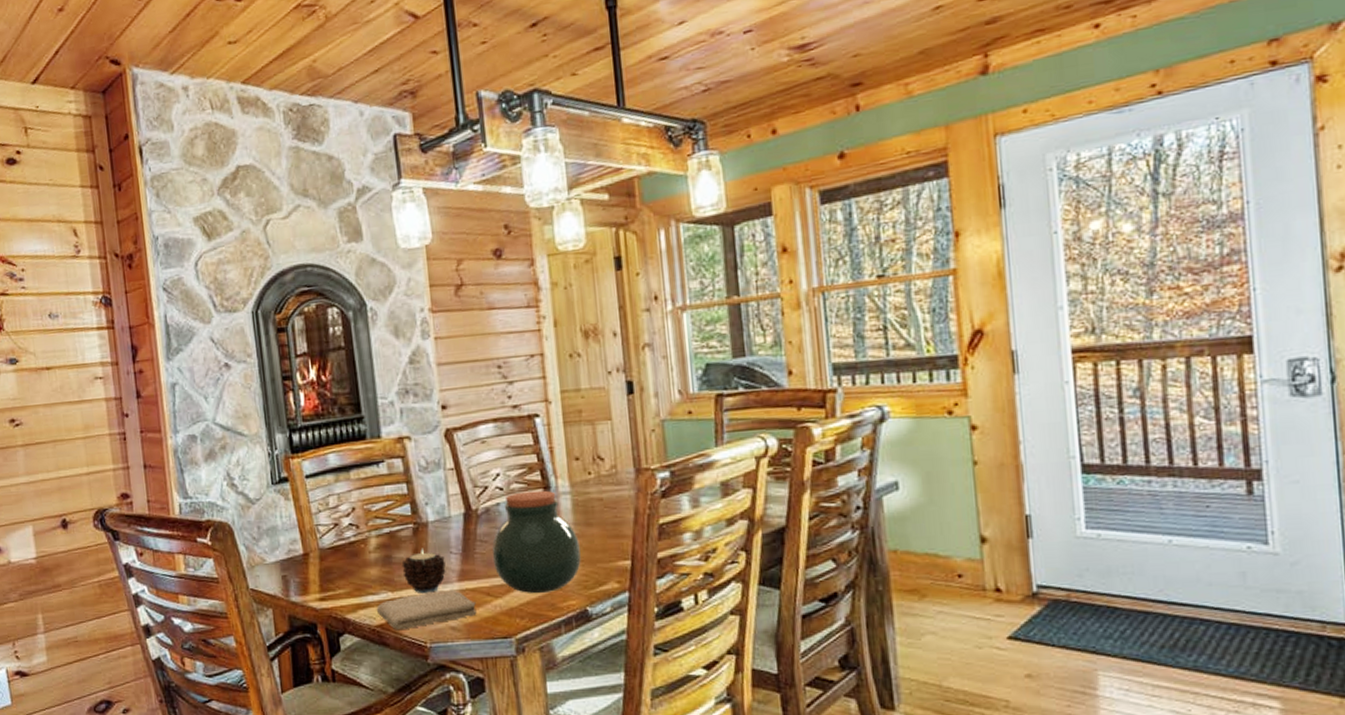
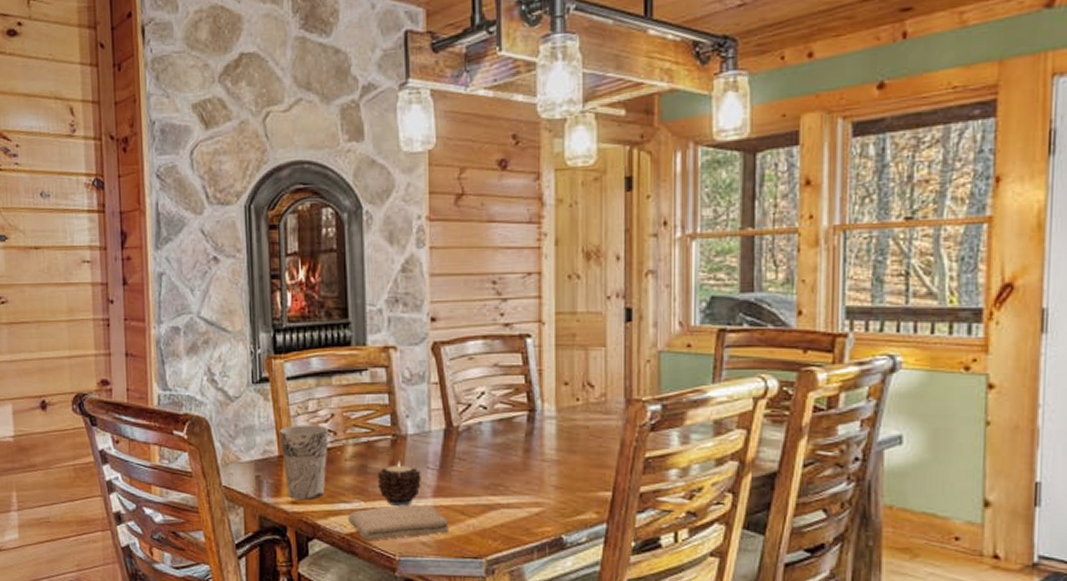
cup: none [302,520,352,596] -> present [280,424,328,500]
jar: present [492,490,581,594] -> none [470,412,560,517]

